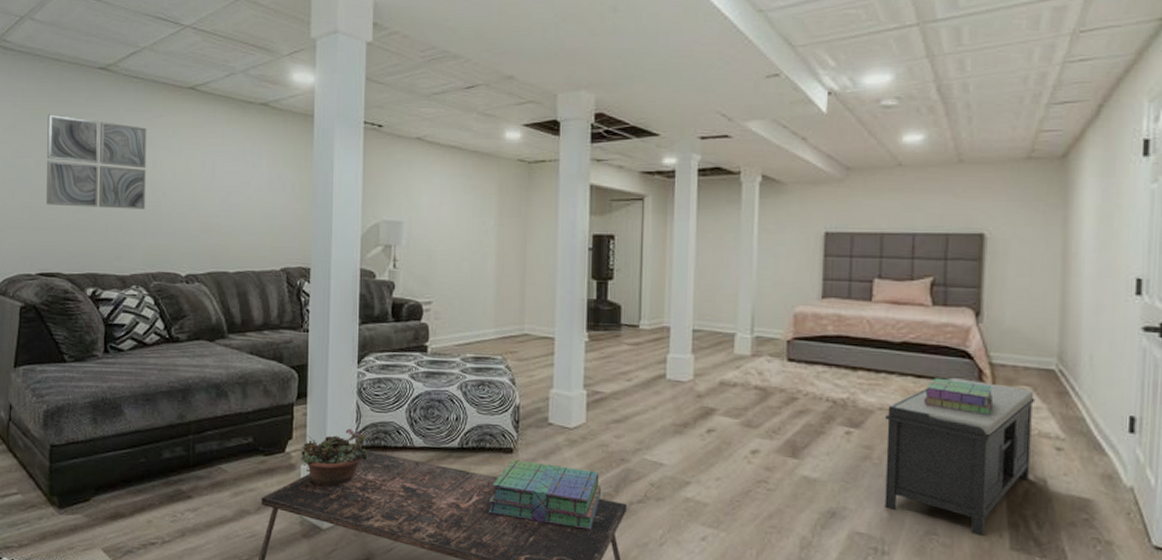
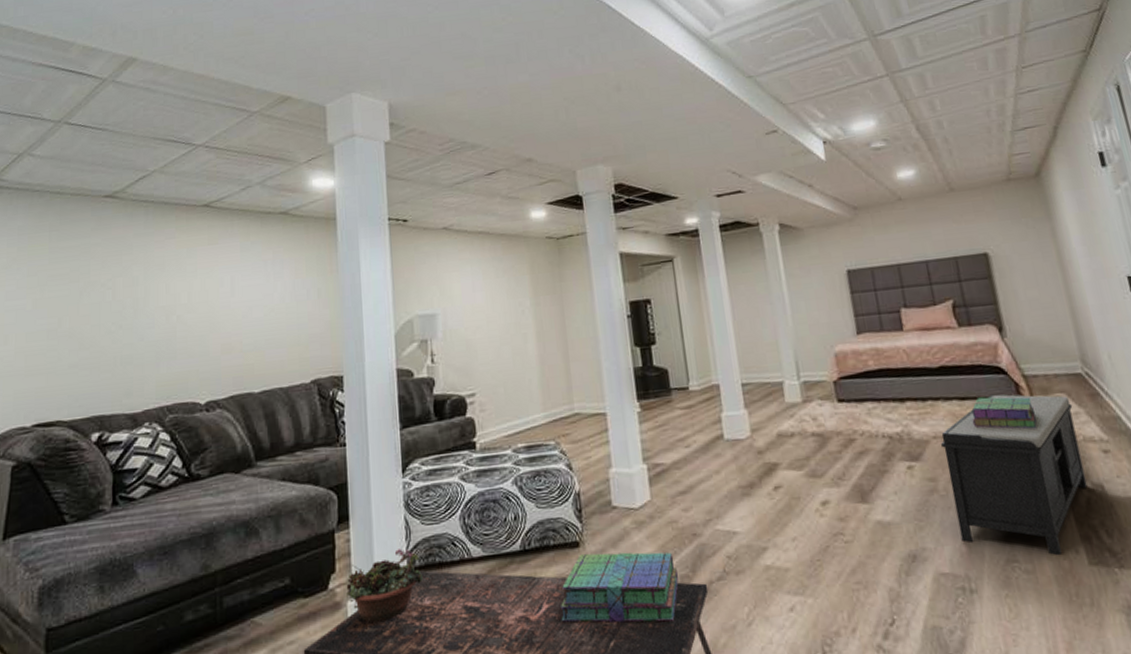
wall art: present [46,114,147,209] -> none [44,249,159,347]

